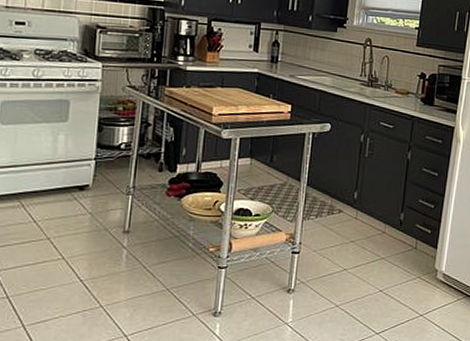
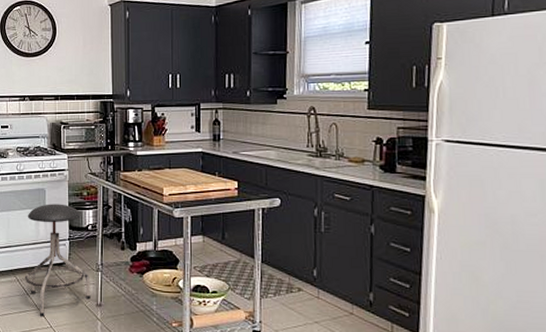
stool: none [32,117,119,246] -> present [24,204,91,316]

